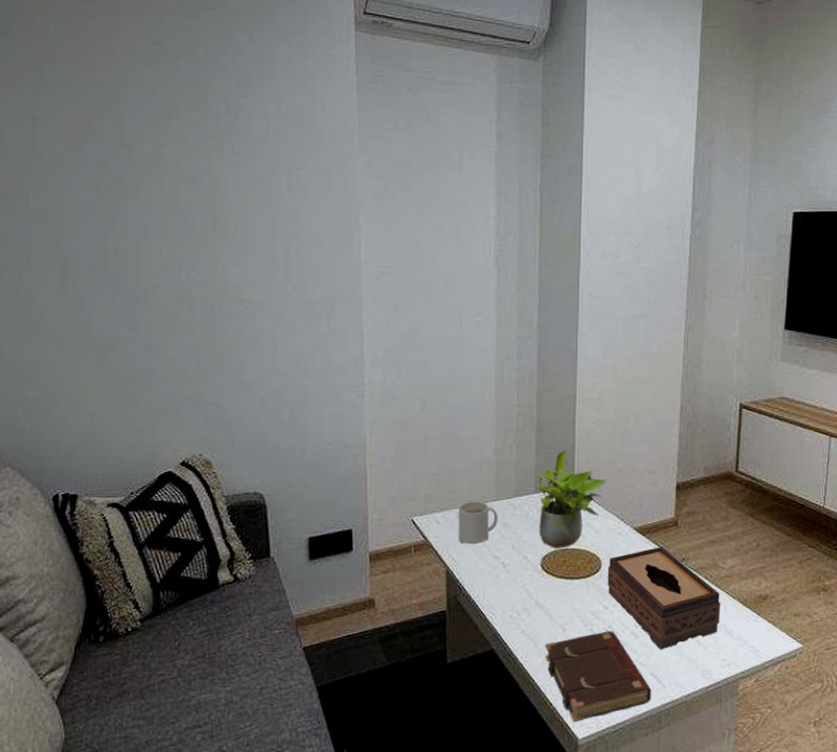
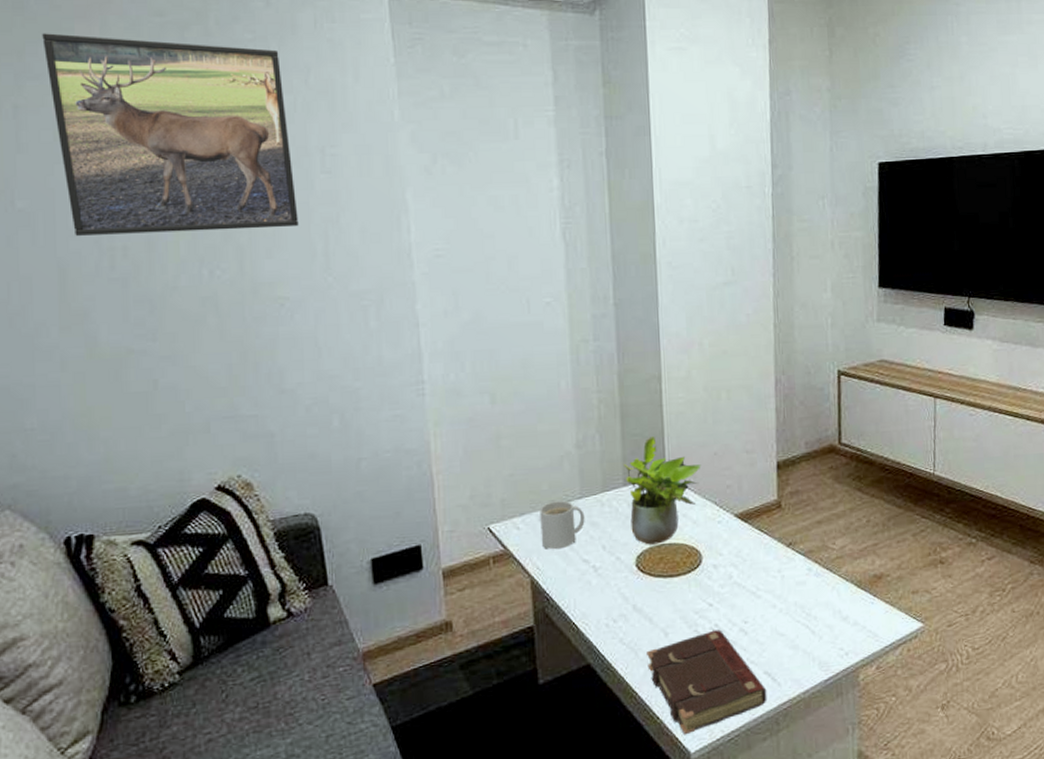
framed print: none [59,56,265,239] -> present [42,33,299,236]
tissue box: present [607,546,721,650] -> none [709,531,834,645]

